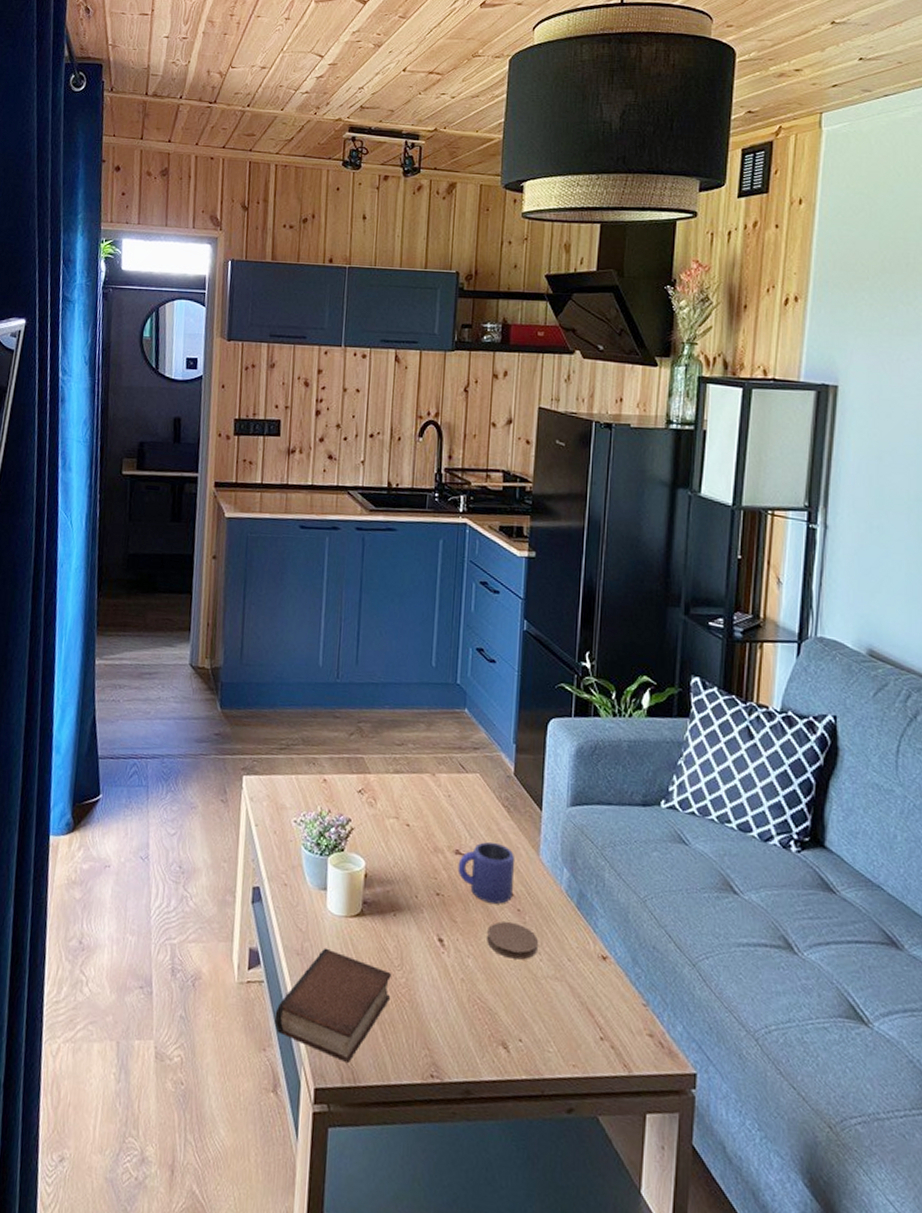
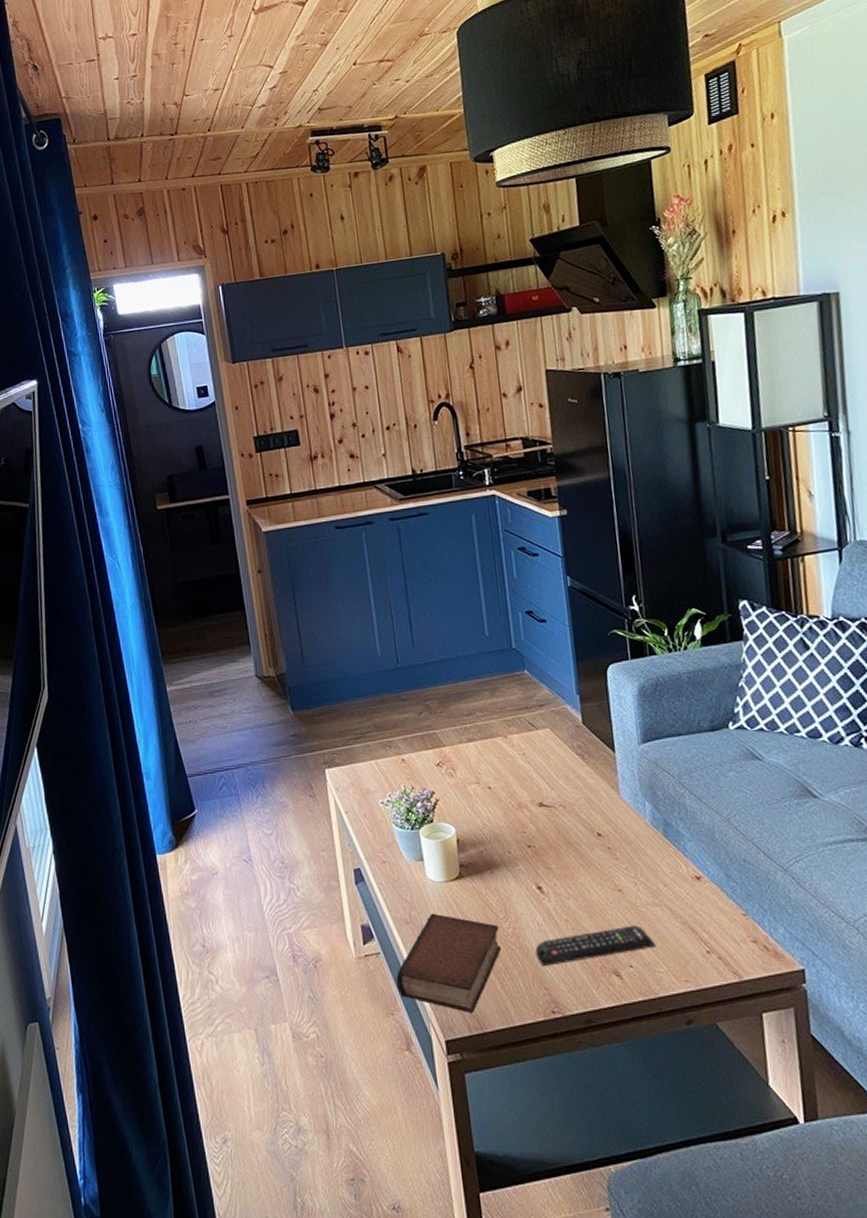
remote control: none [425,996,550,1026] -> present [535,925,656,966]
mug: present [458,842,516,904] -> none [543,789,601,846]
coaster: present [487,921,539,960] -> none [582,859,633,893]

